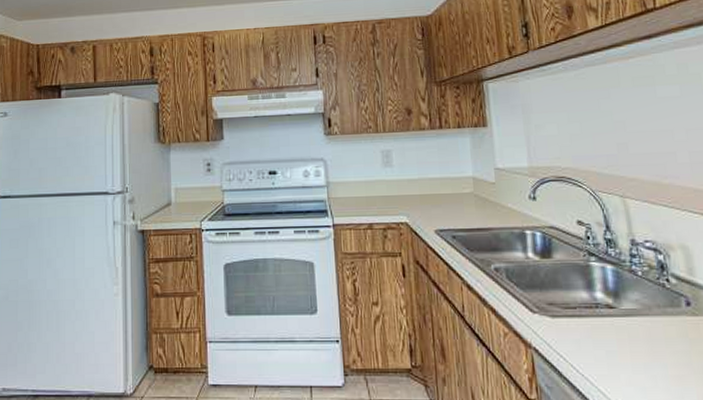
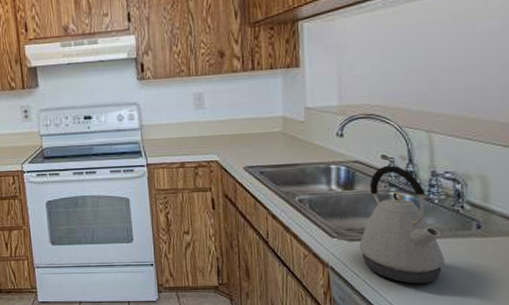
kettle: none [562,232,658,370] -> present [358,165,445,284]

